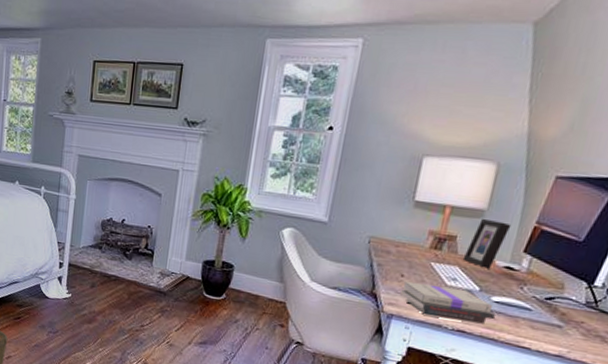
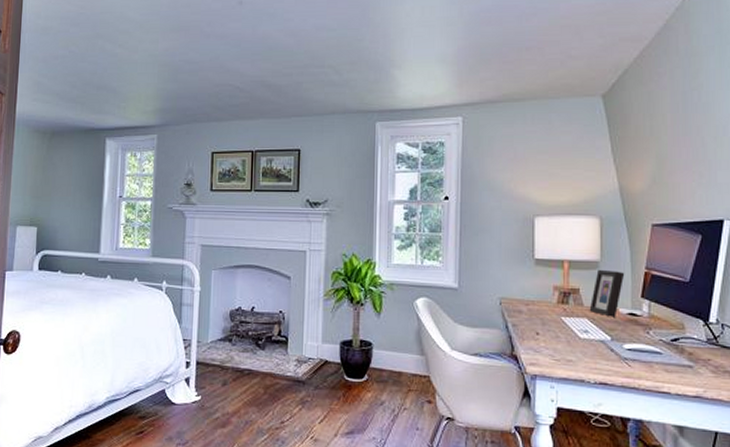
books: present [399,280,495,324] -> none [538,338,630,374]

